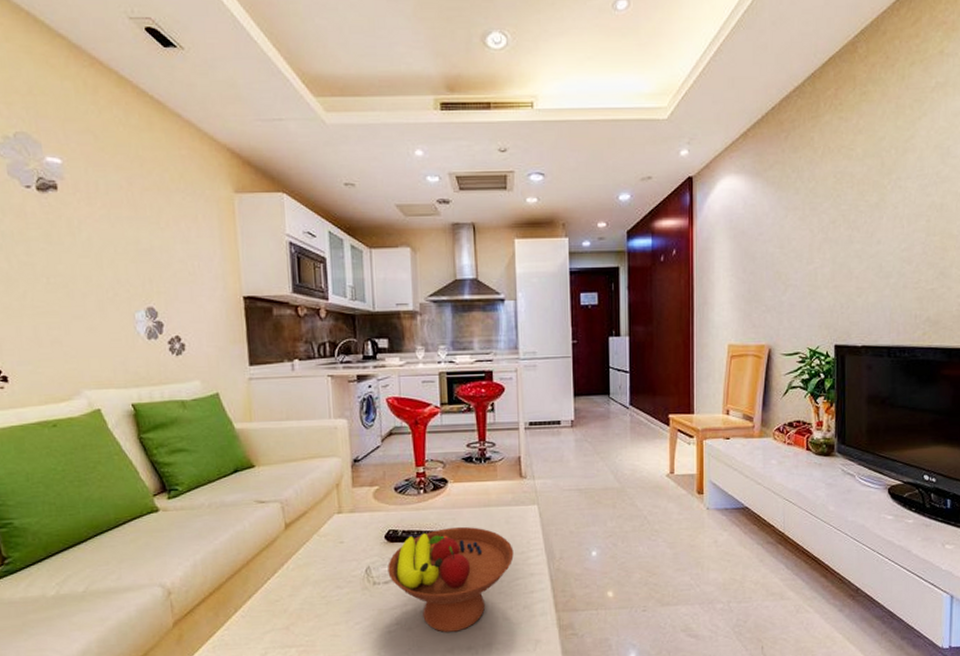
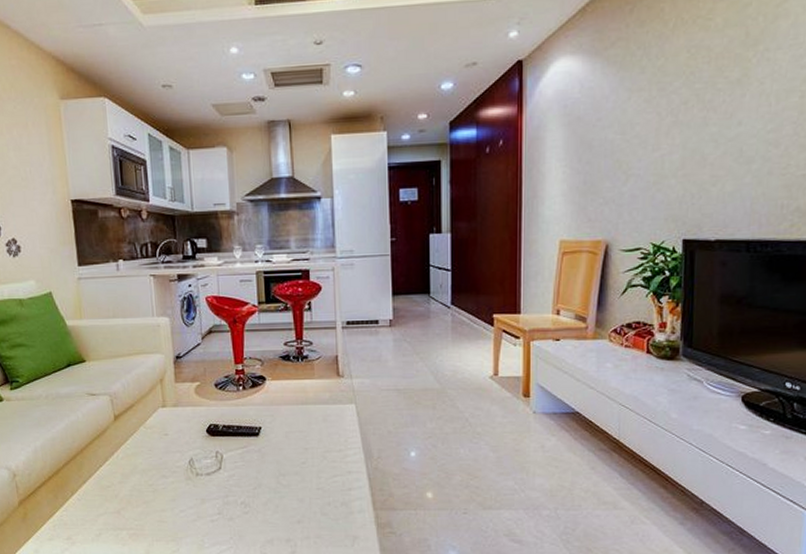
fruit bowl: present [388,526,514,632] -> none [209,423,331,524]

